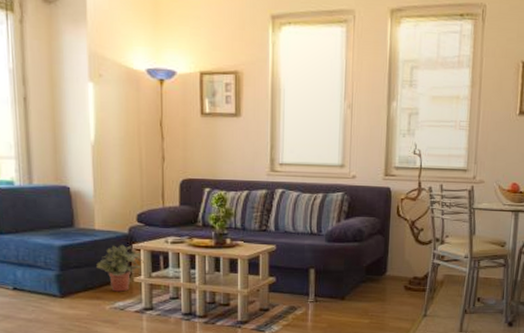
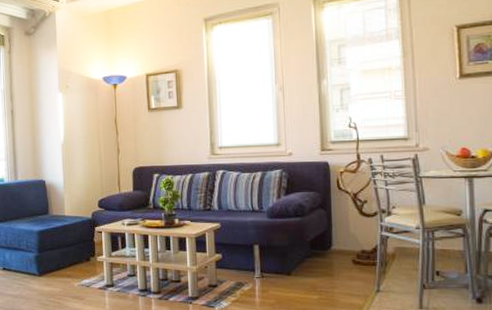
potted plant: present [97,245,144,292] -> none [67,228,105,270]

